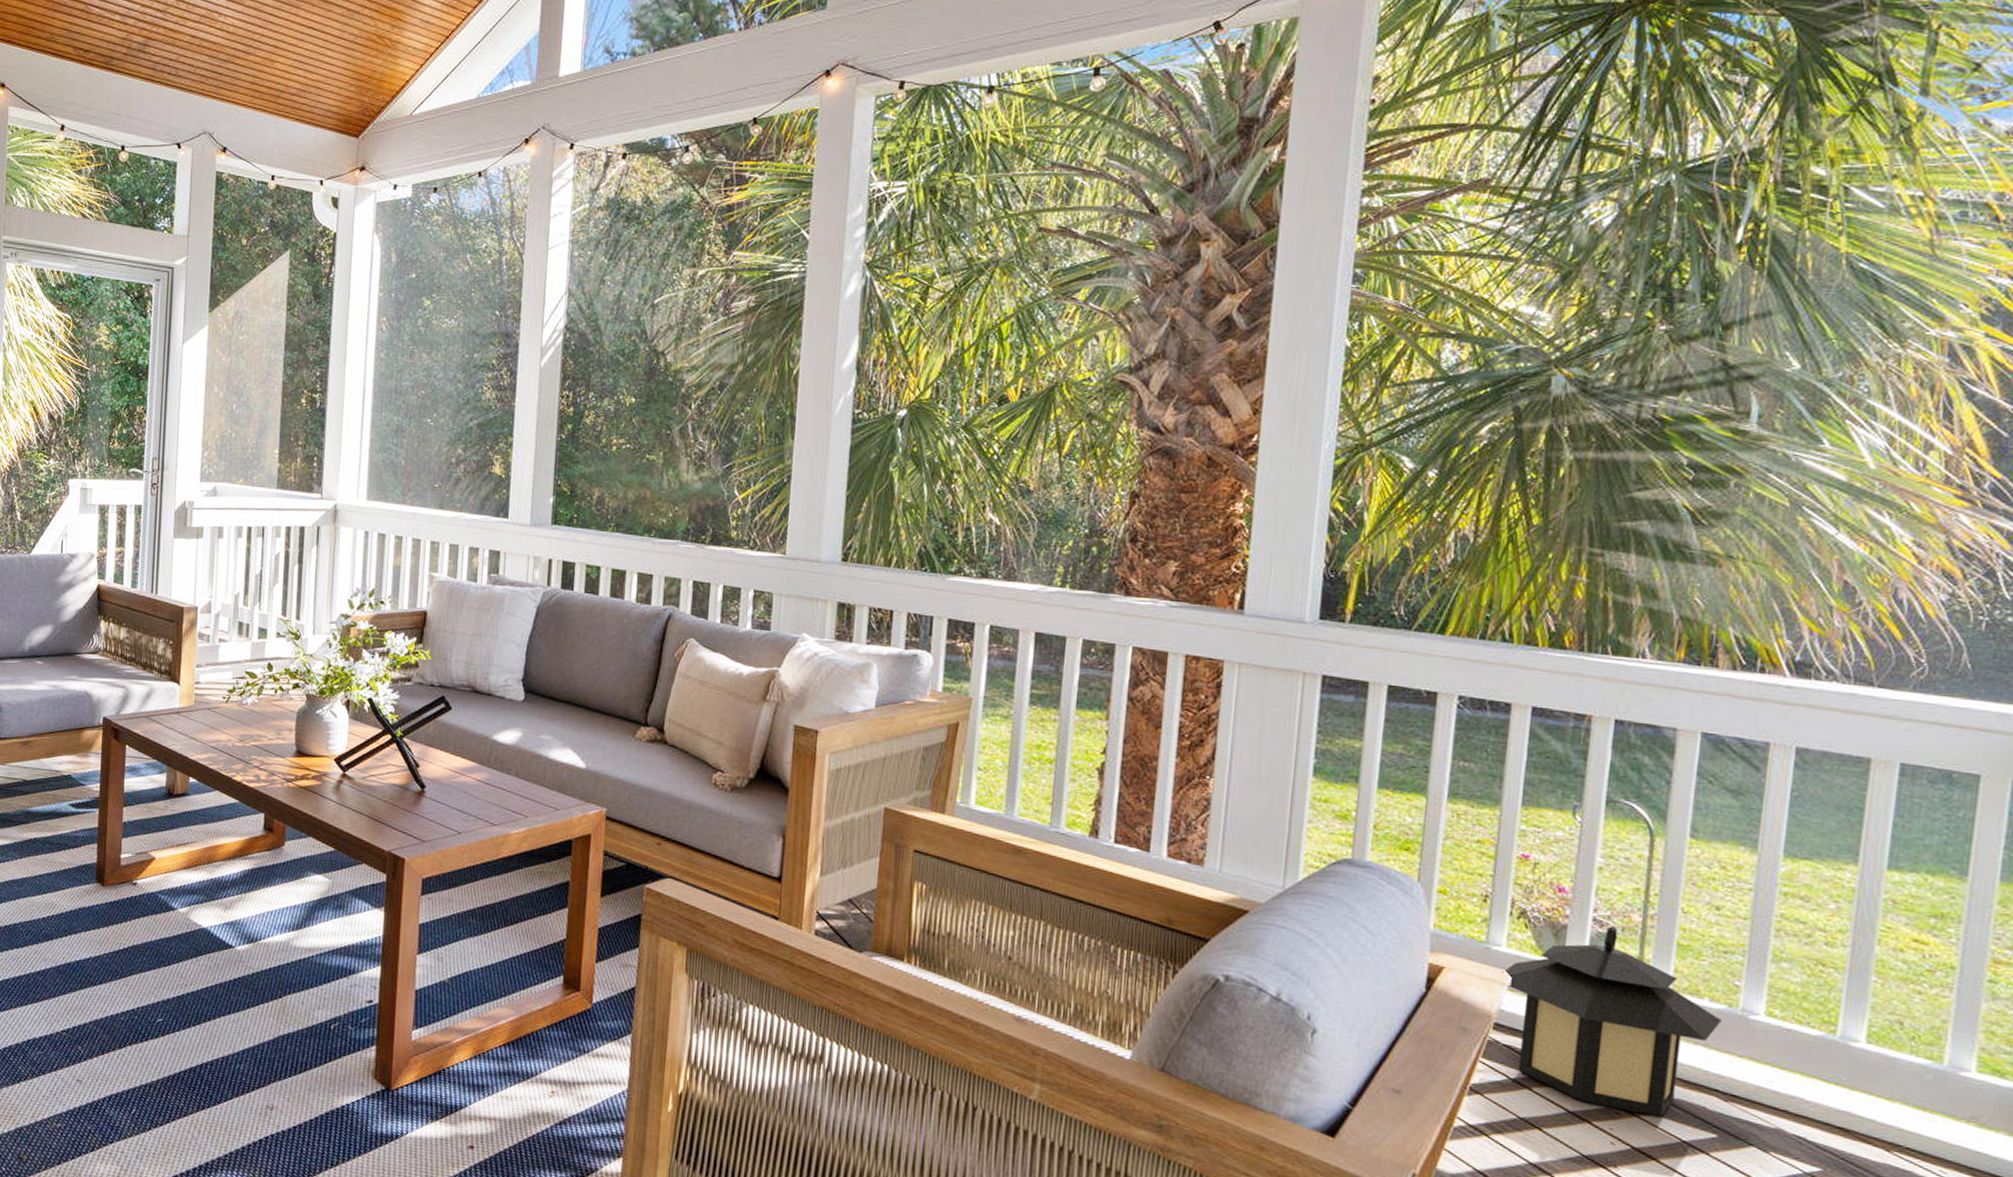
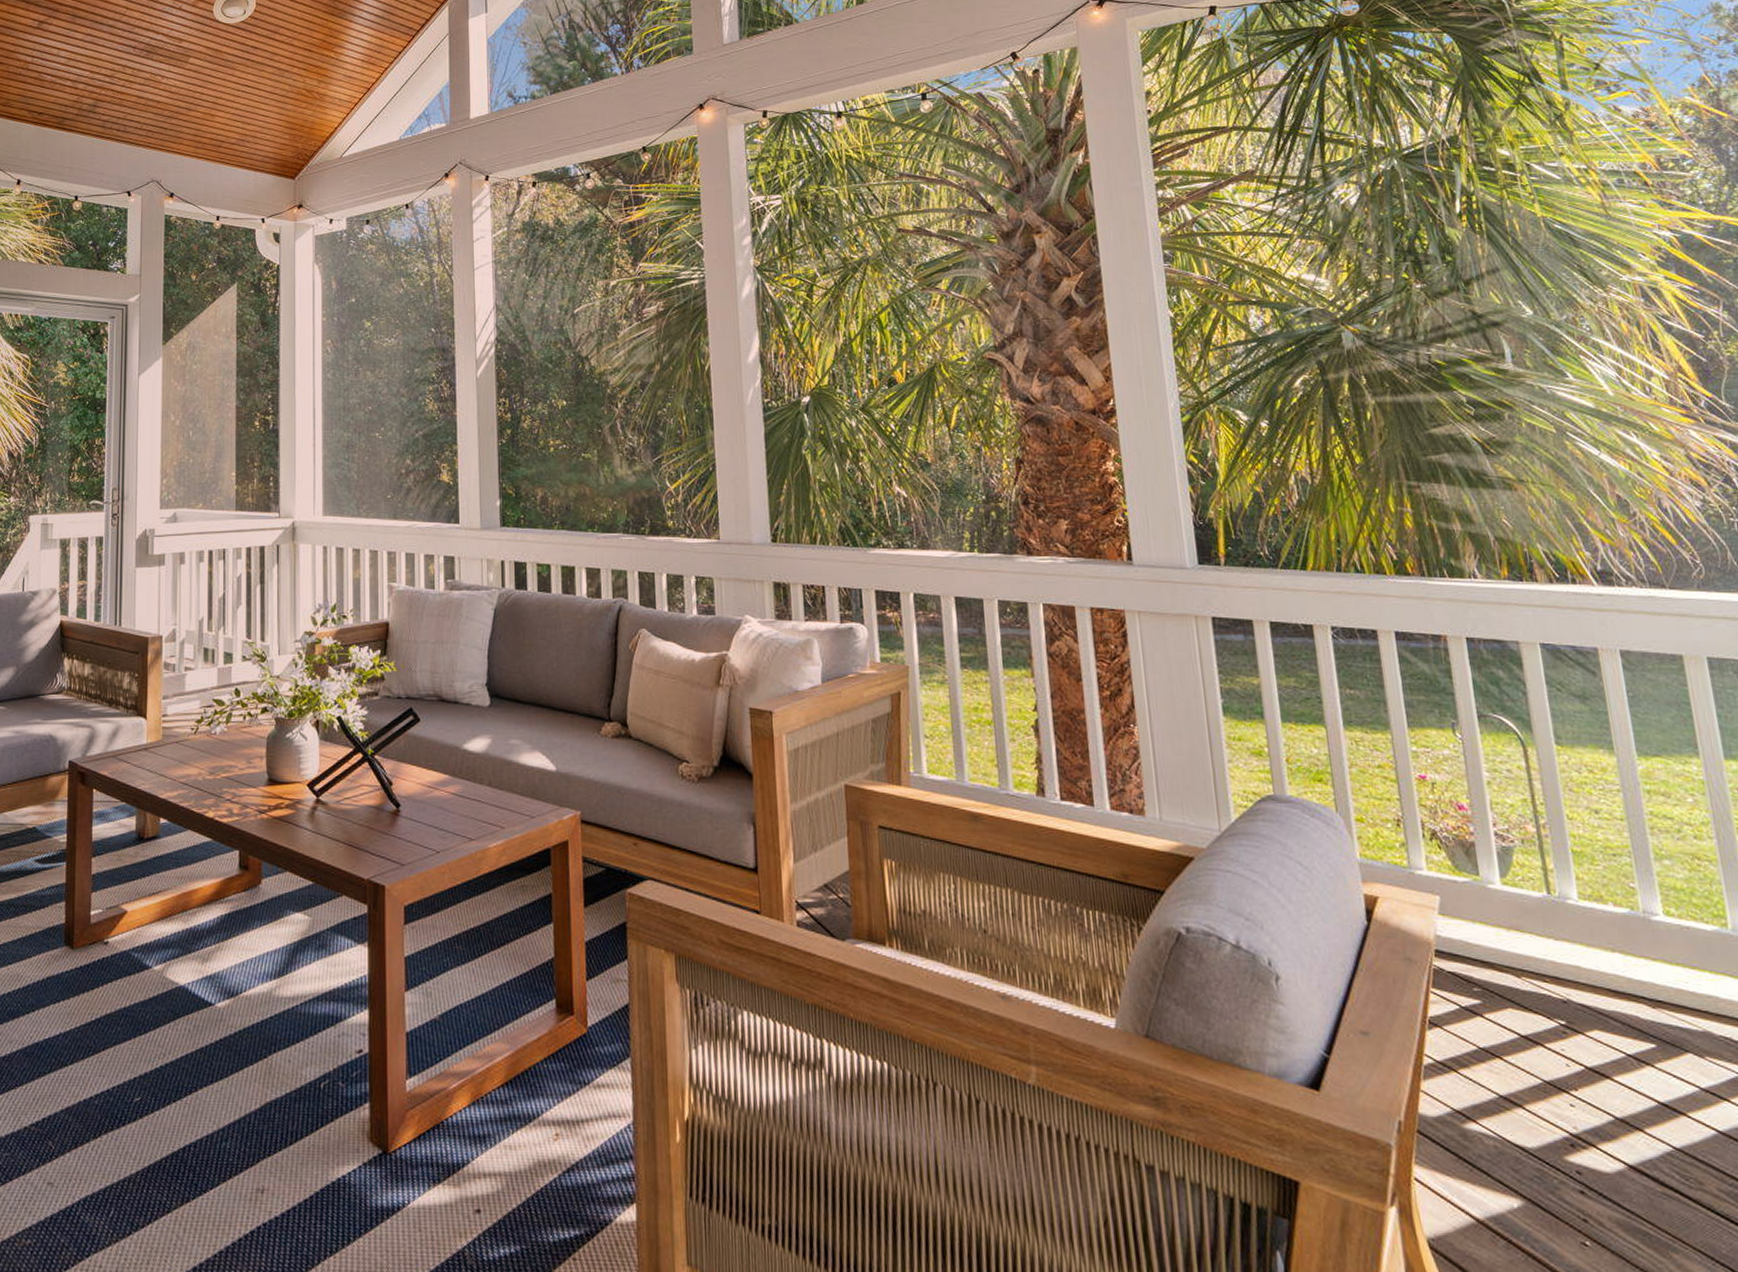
lantern: present [1502,926,1722,1118] -> none [1429,839,1629,1033]

